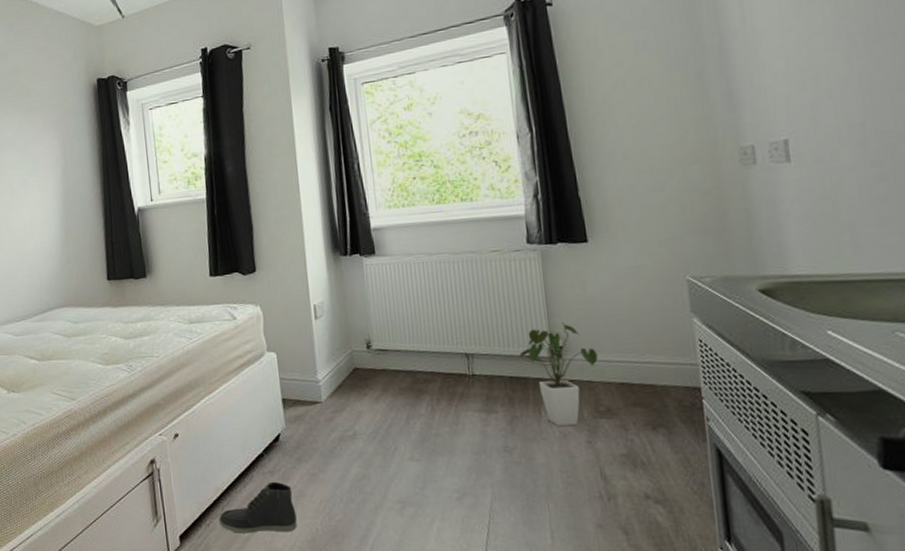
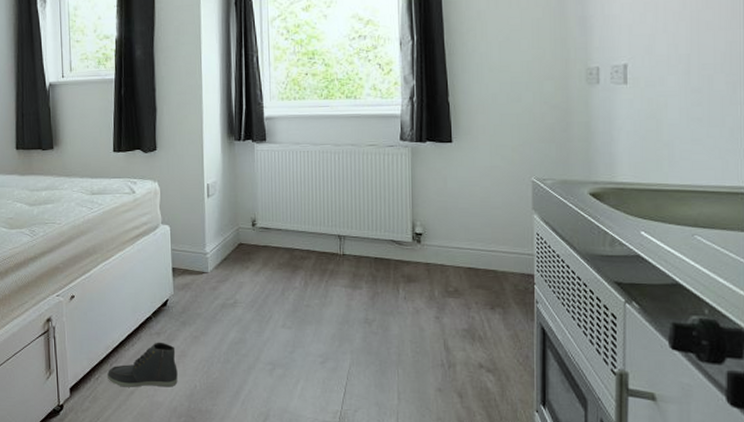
house plant: present [519,321,598,426] -> none [385,211,451,302]

